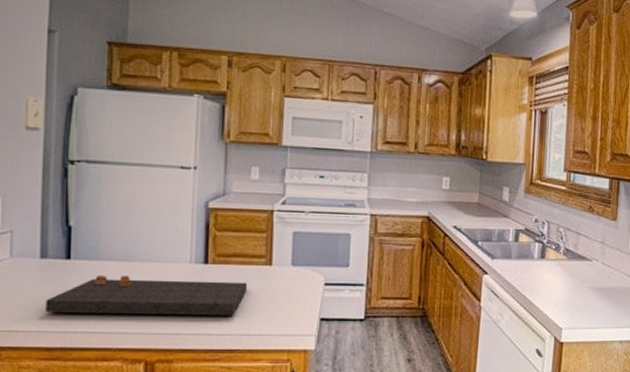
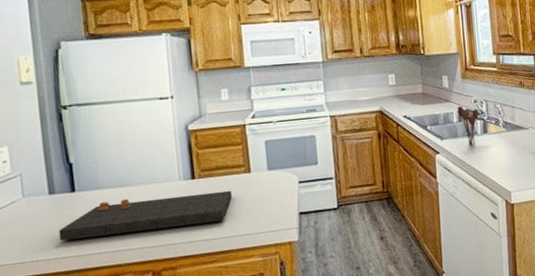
utensil holder: none [514,223,538,272] -> present [457,105,479,147]

